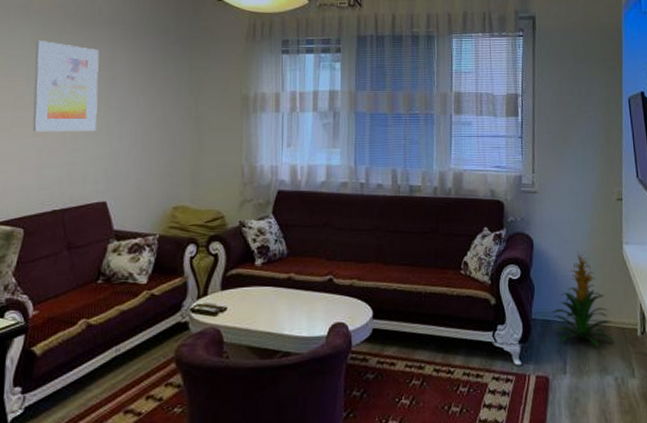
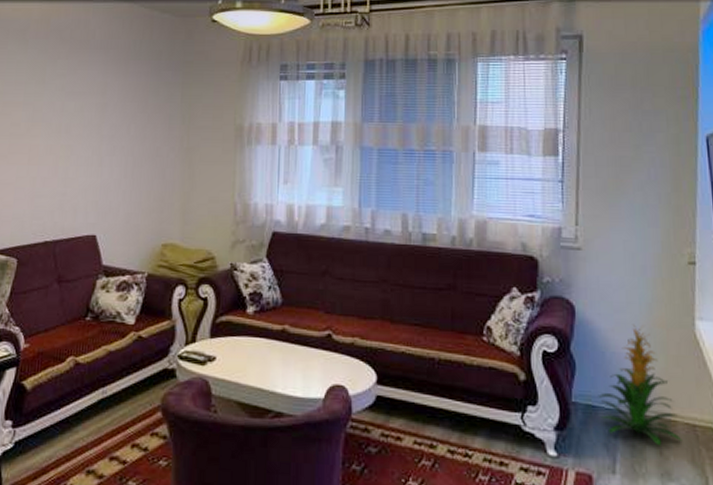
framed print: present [32,41,100,132] -> none [27,66,92,161]

